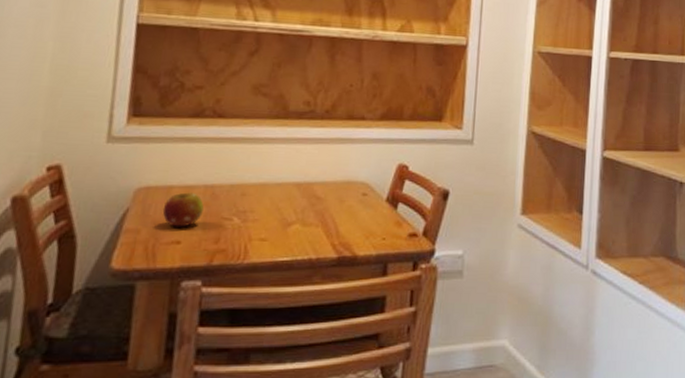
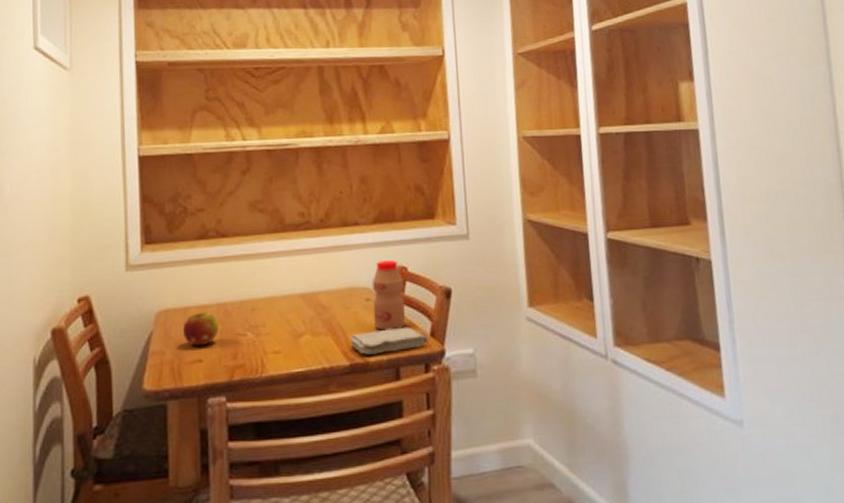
washcloth: none [341,224,420,249] -> present [350,327,429,355]
bottle: none [368,157,403,227] -> present [372,260,405,331]

